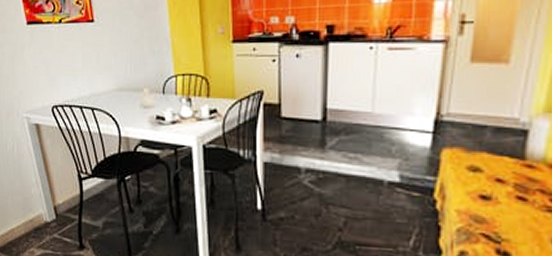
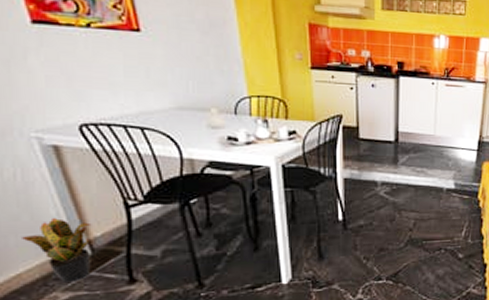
potted plant: none [15,184,57,241] -> present [22,217,92,282]

